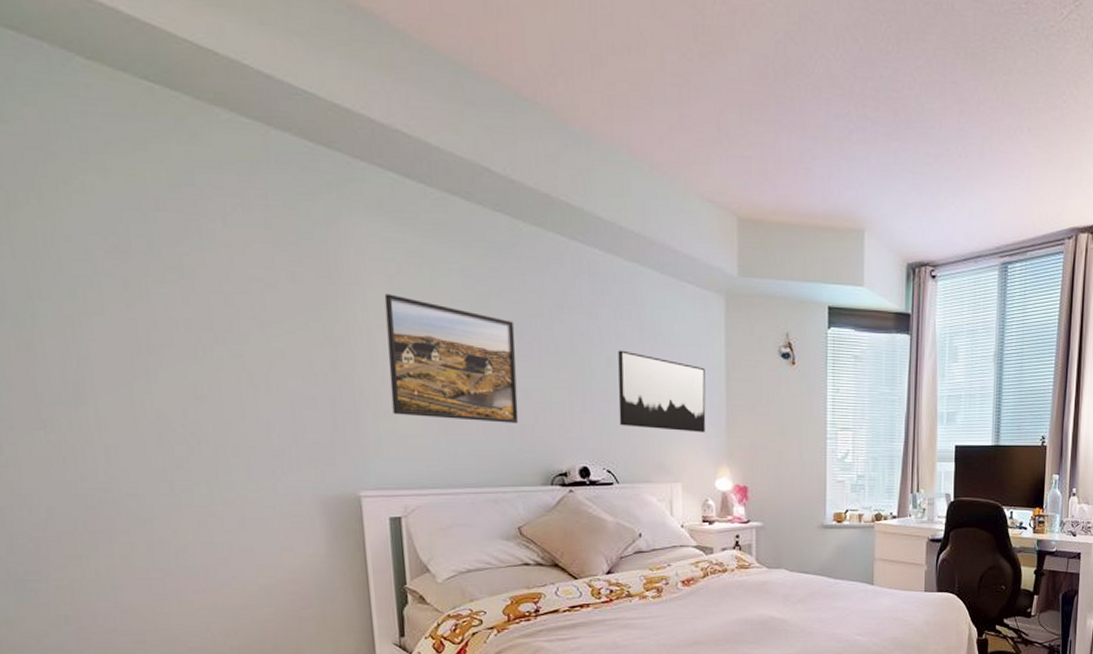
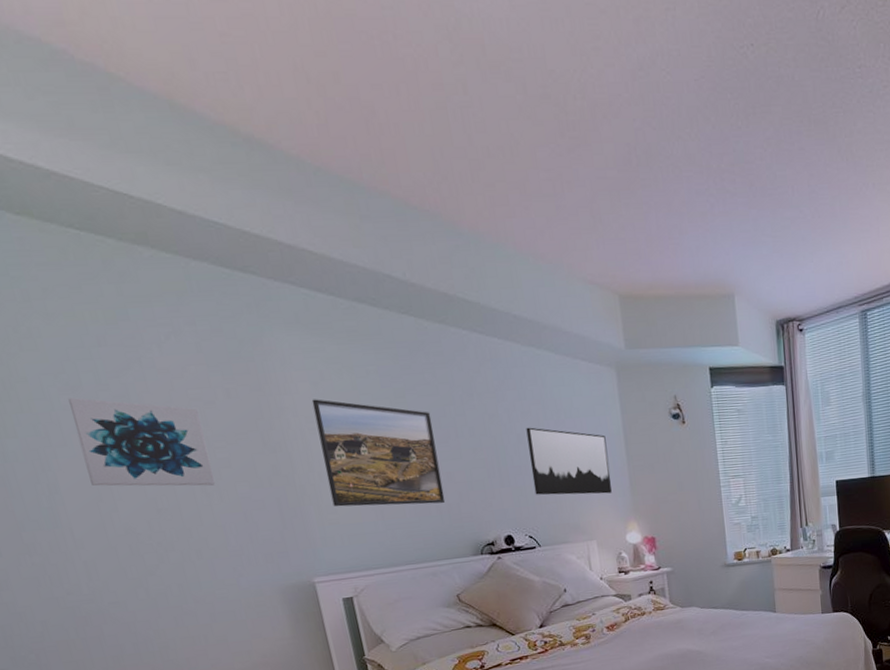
wall art: none [114,262,265,376] -> present [68,397,216,486]

